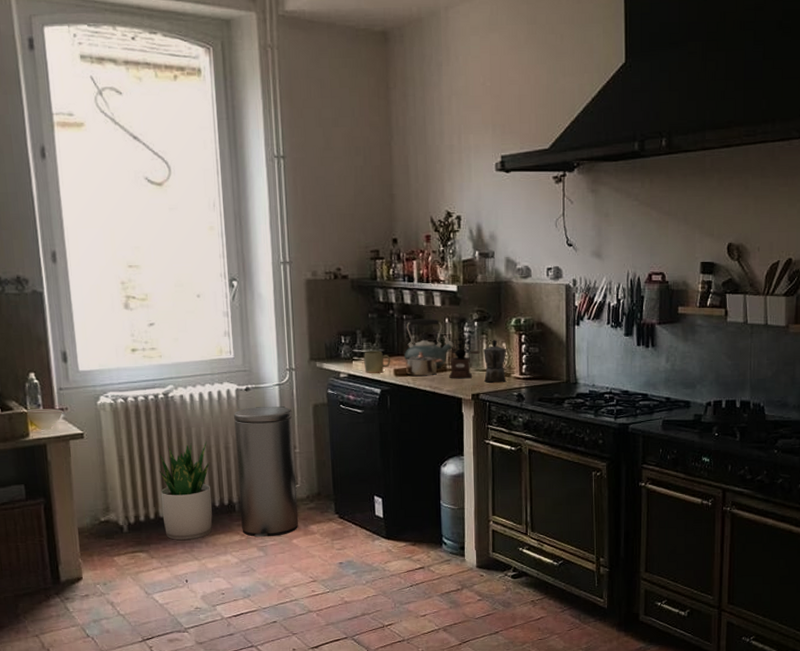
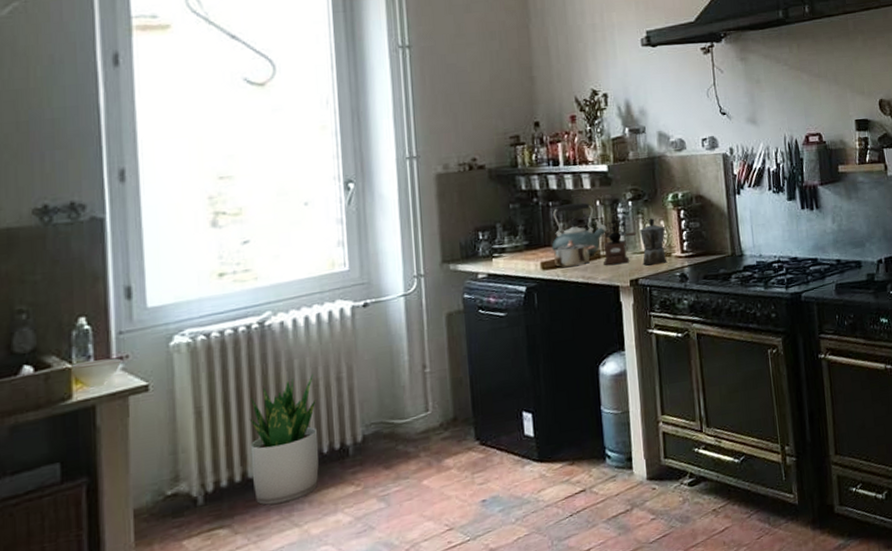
pedal bin: present [233,406,299,538] -> none [347,320,430,486]
mug: present [364,350,391,373] -> none [505,243,537,270]

